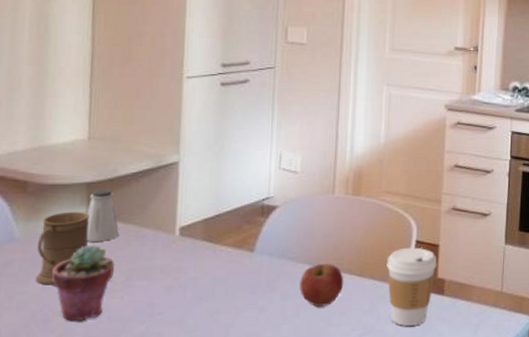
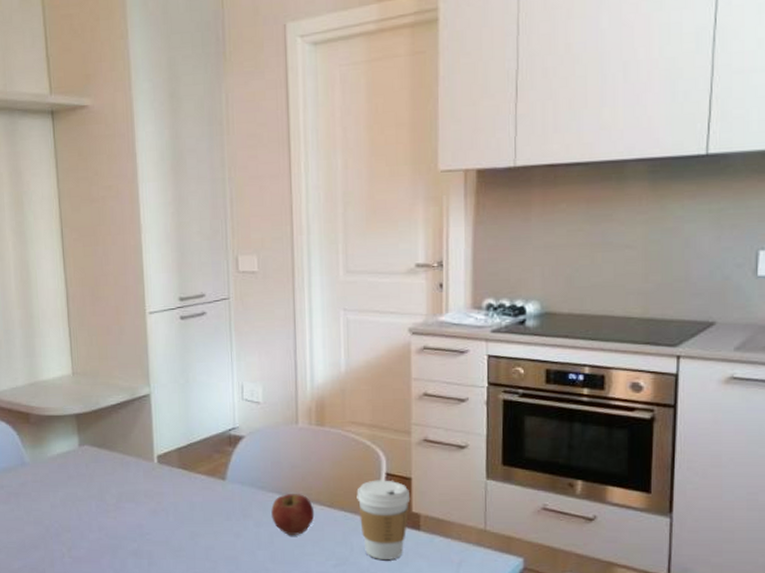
mug: present [36,211,89,285] -> none [43,439,82,504]
potted succulent: present [52,245,114,321] -> none [58,470,106,536]
saltshaker: present [86,189,120,242] -> none [79,420,108,467]

